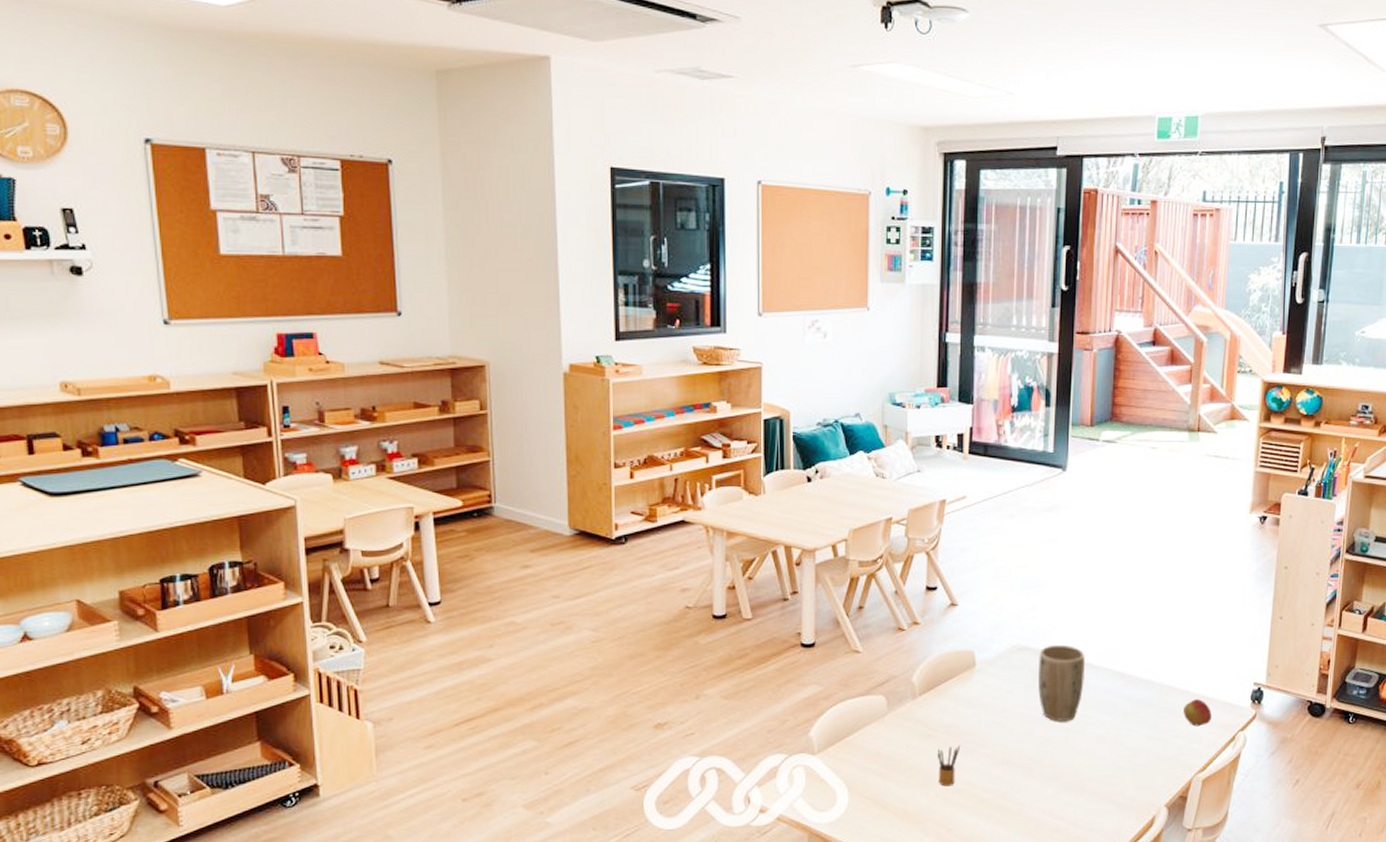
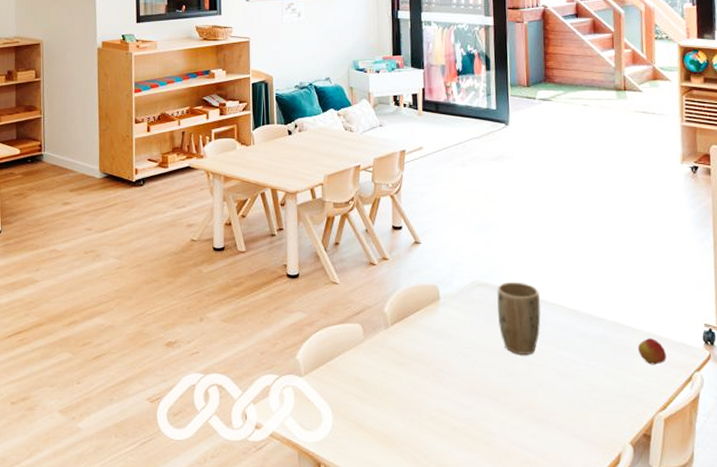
pencil box: present [937,745,961,786] -> none [410,373,431,413]

